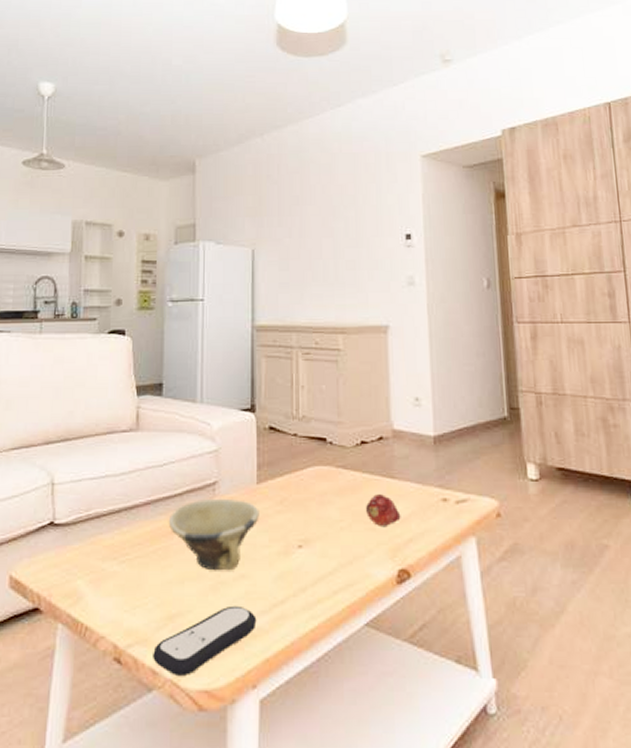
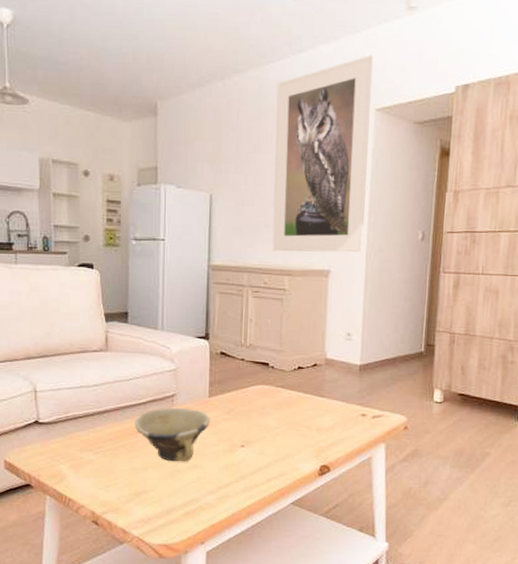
remote control: present [153,605,257,675] -> none [123,487,206,534]
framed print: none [317,105,424,307] -> present [272,55,373,253]
fruit: present [365,494,401,526] -> none [297,409,327,433]

